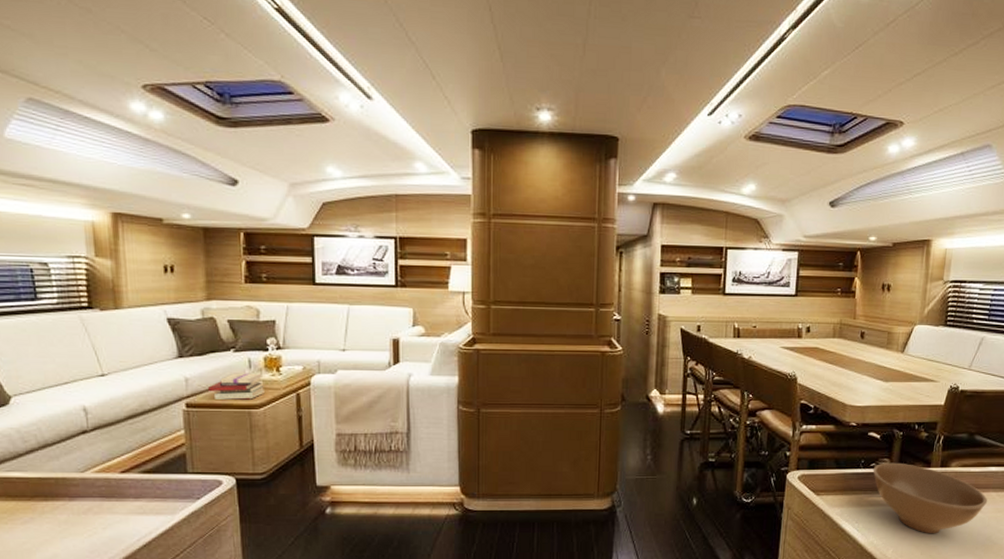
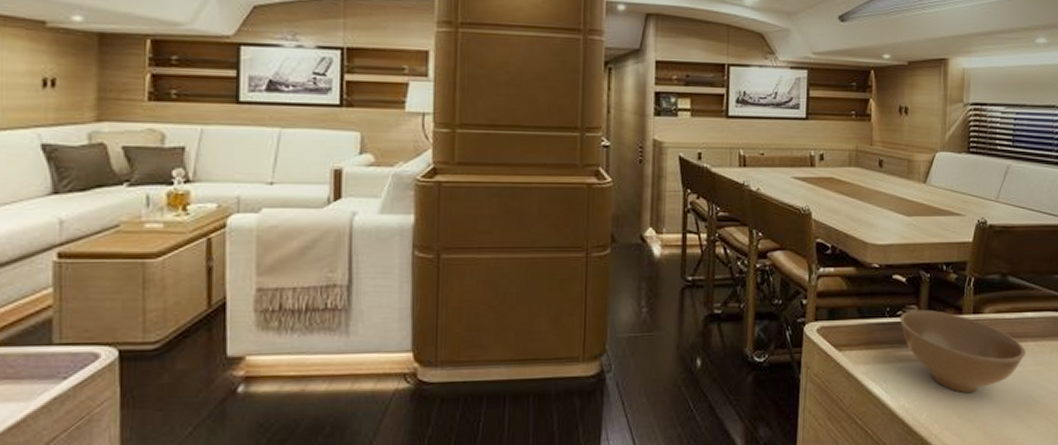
books: present [208,373,264,400] -> none [90,213,165,247]

